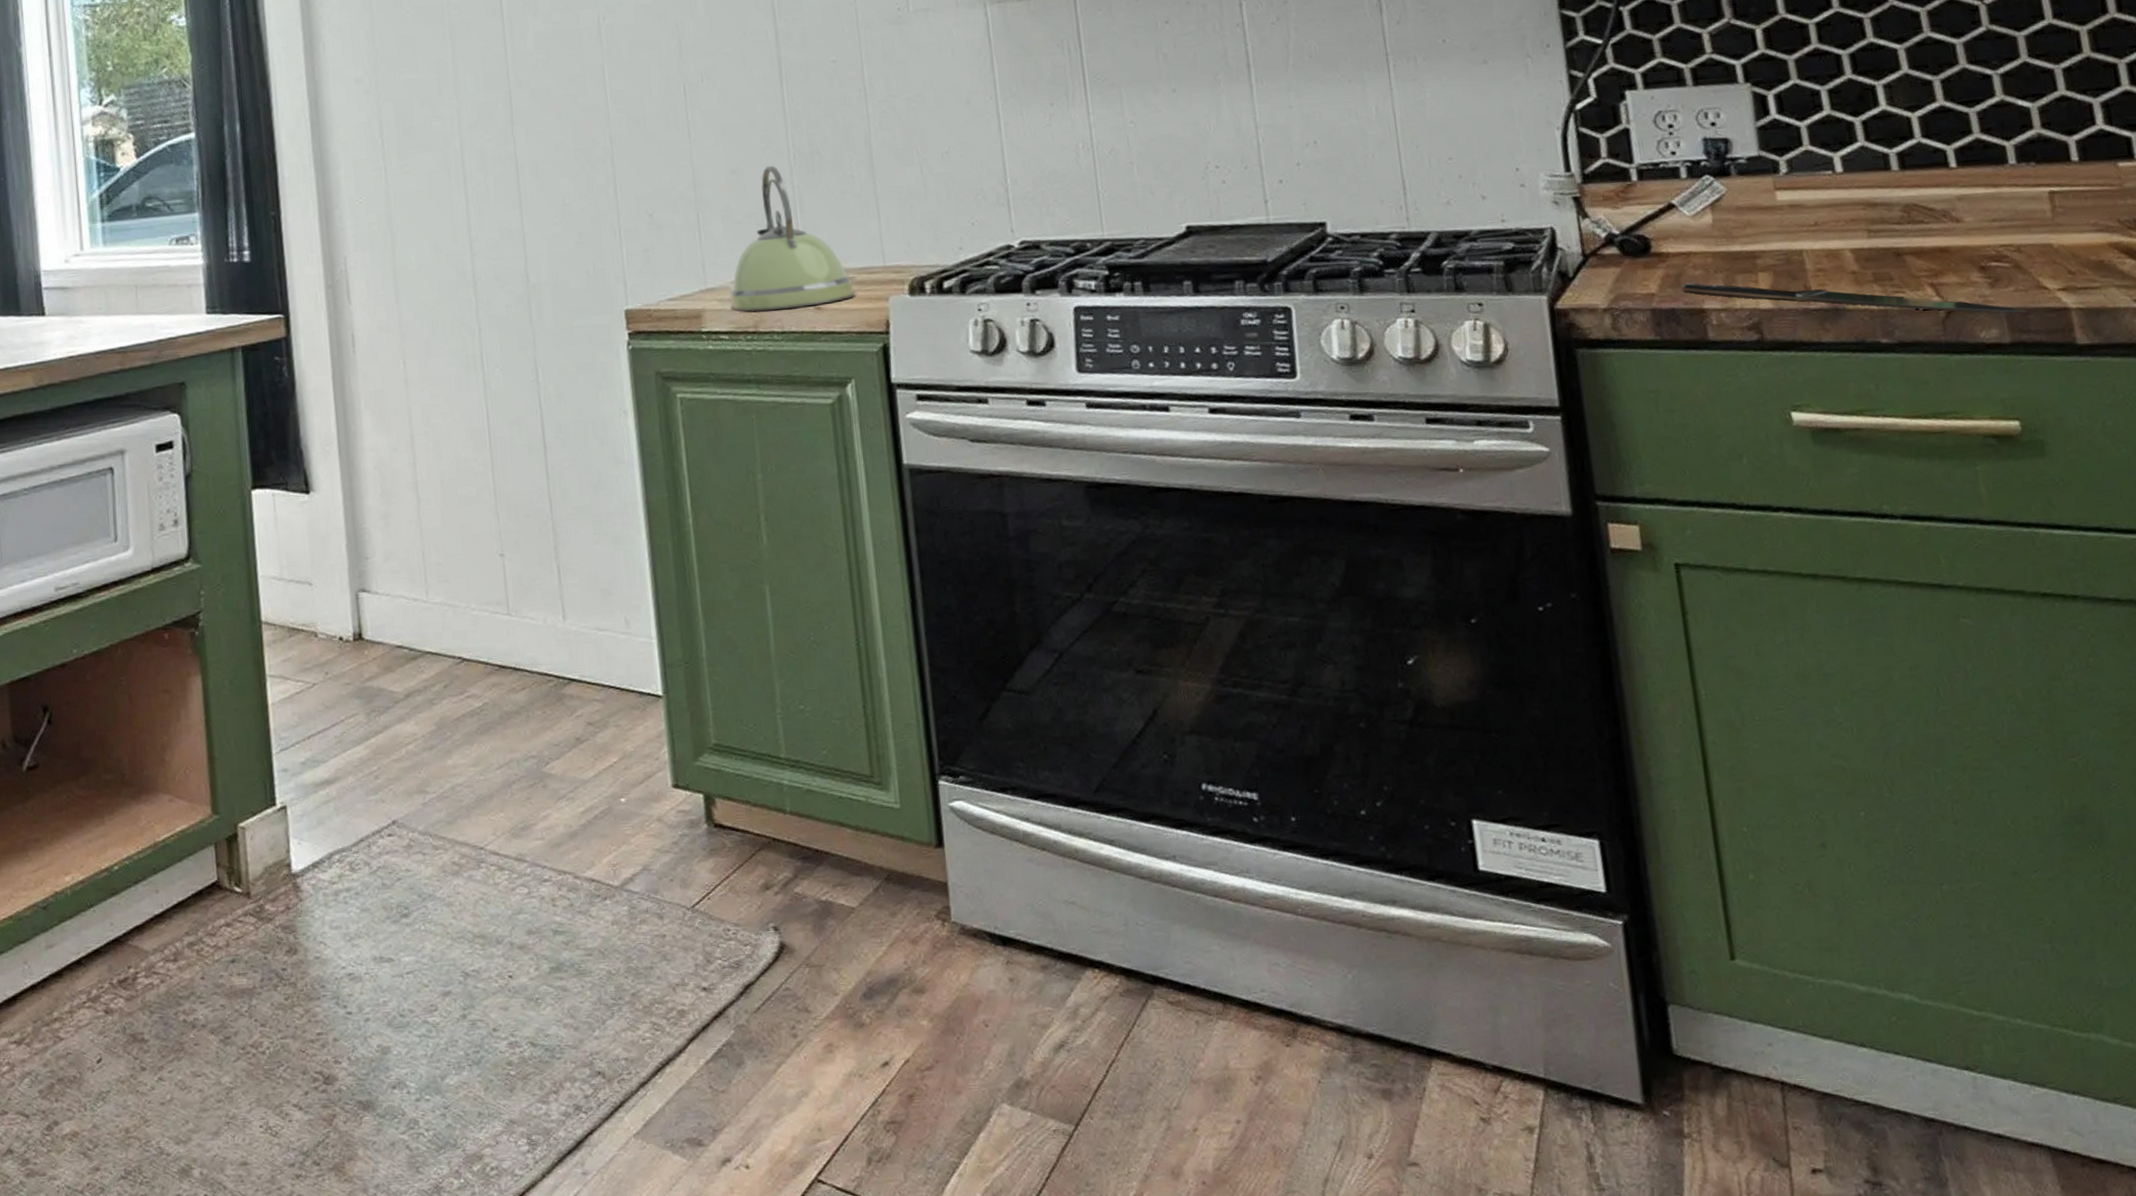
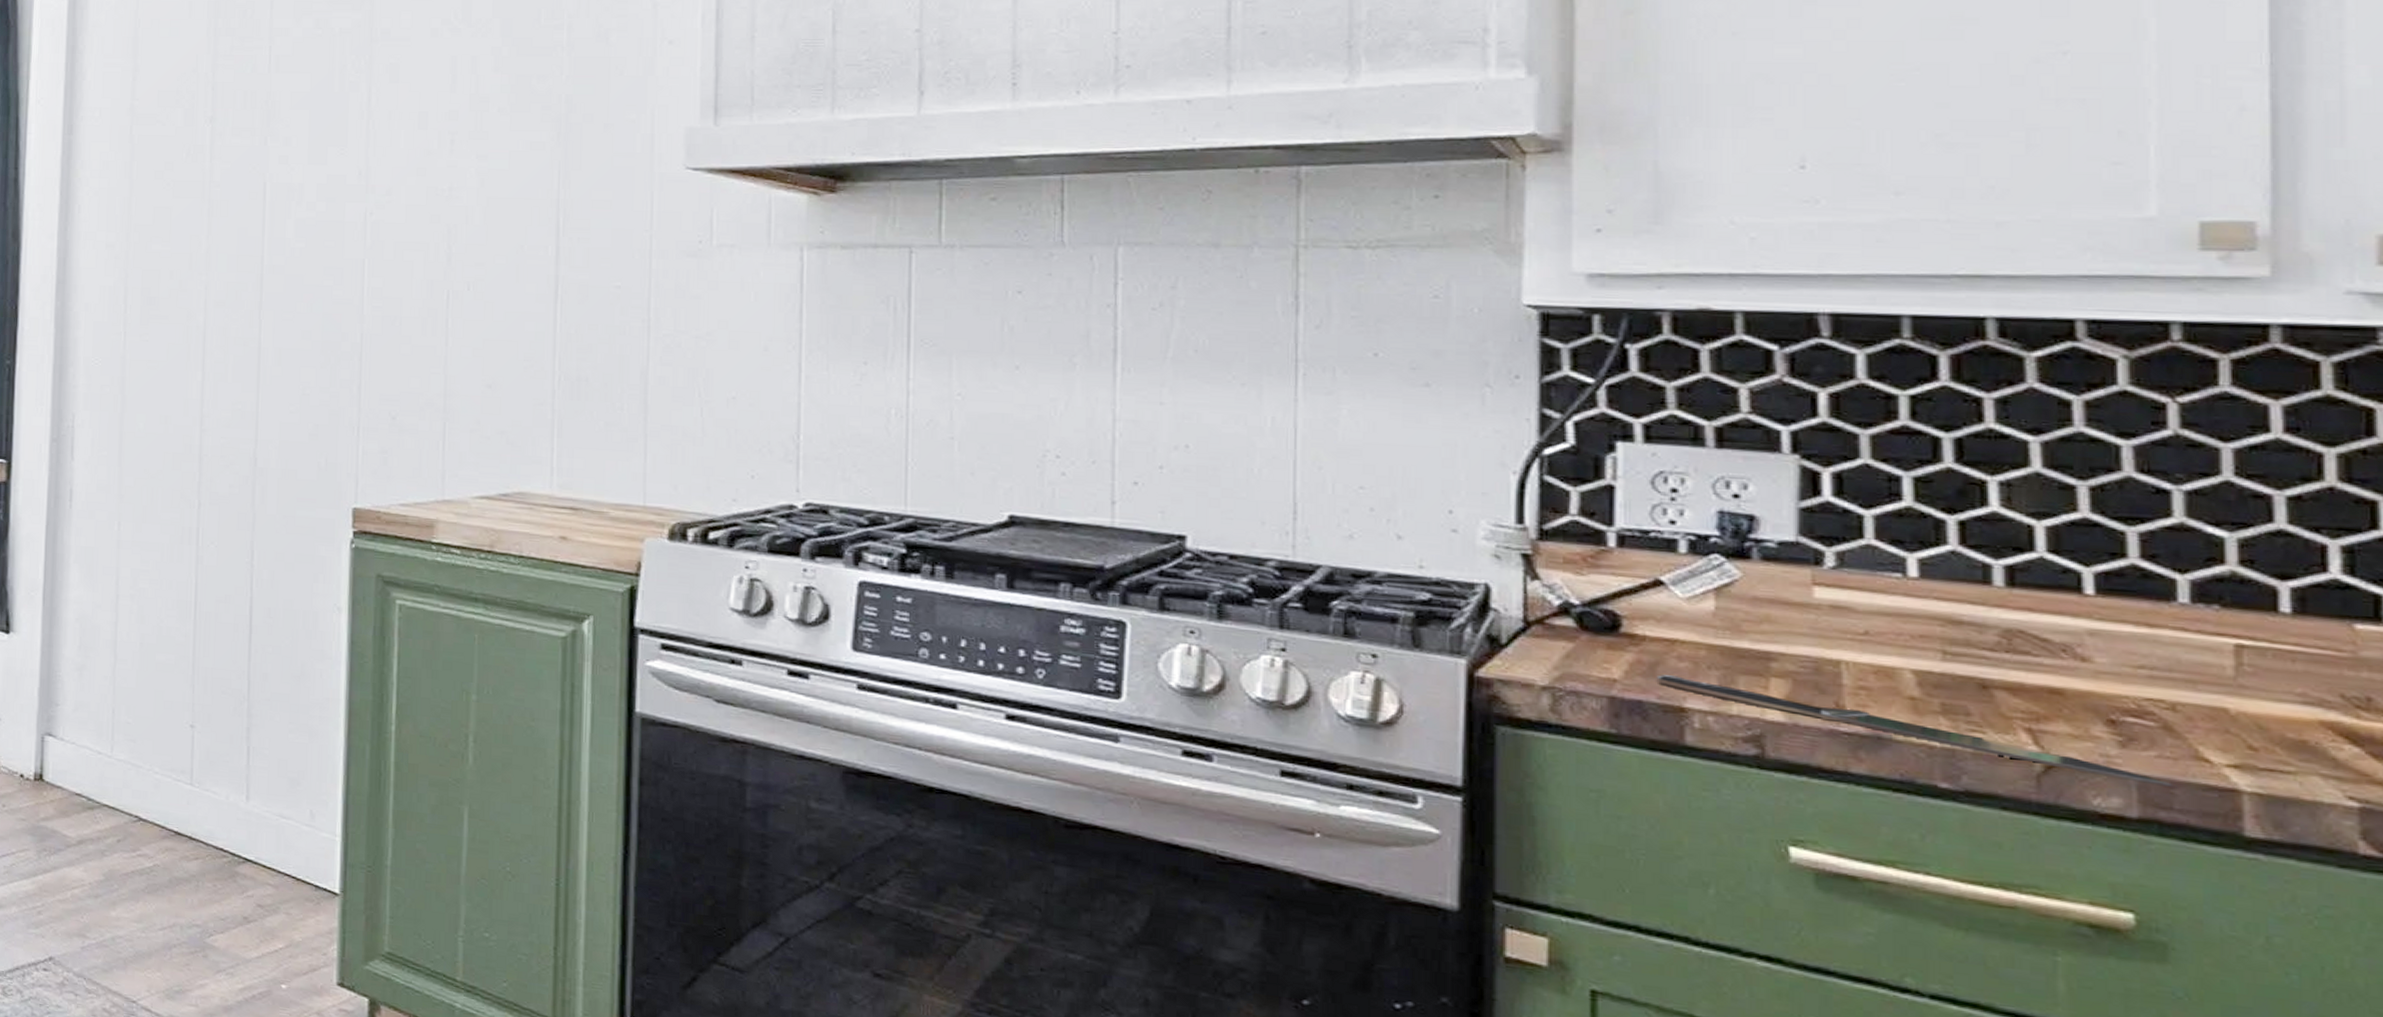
kettle: present [730,165,856,312] -> none [466,385,608,535]

